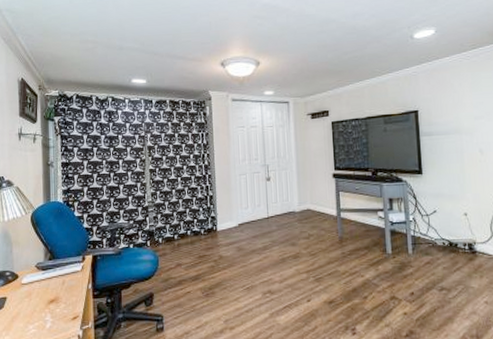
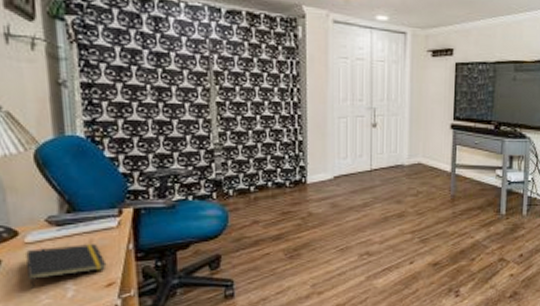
notepad: none [21,284,73,321] -> present [24,244,107,290]

